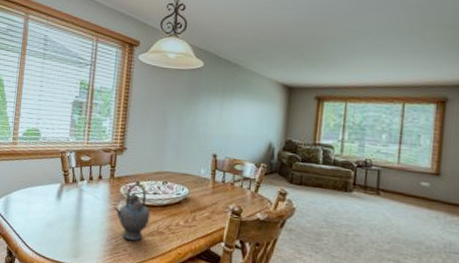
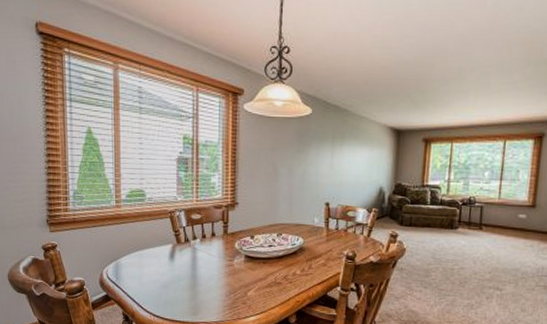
teapot: present [113,183,151,241] -> none [229,237,267,293]

